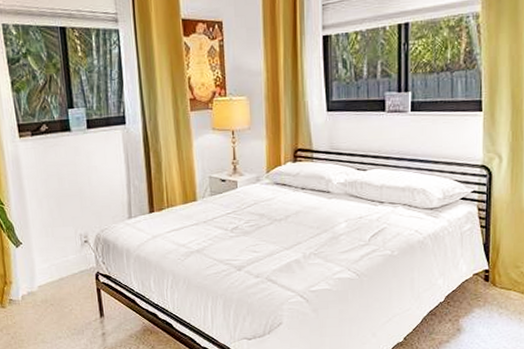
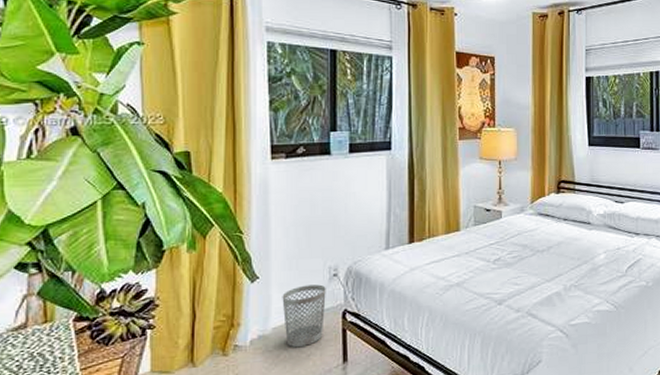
wastebasket: none [43,250,81,303] -> present [282,284,326,348]

